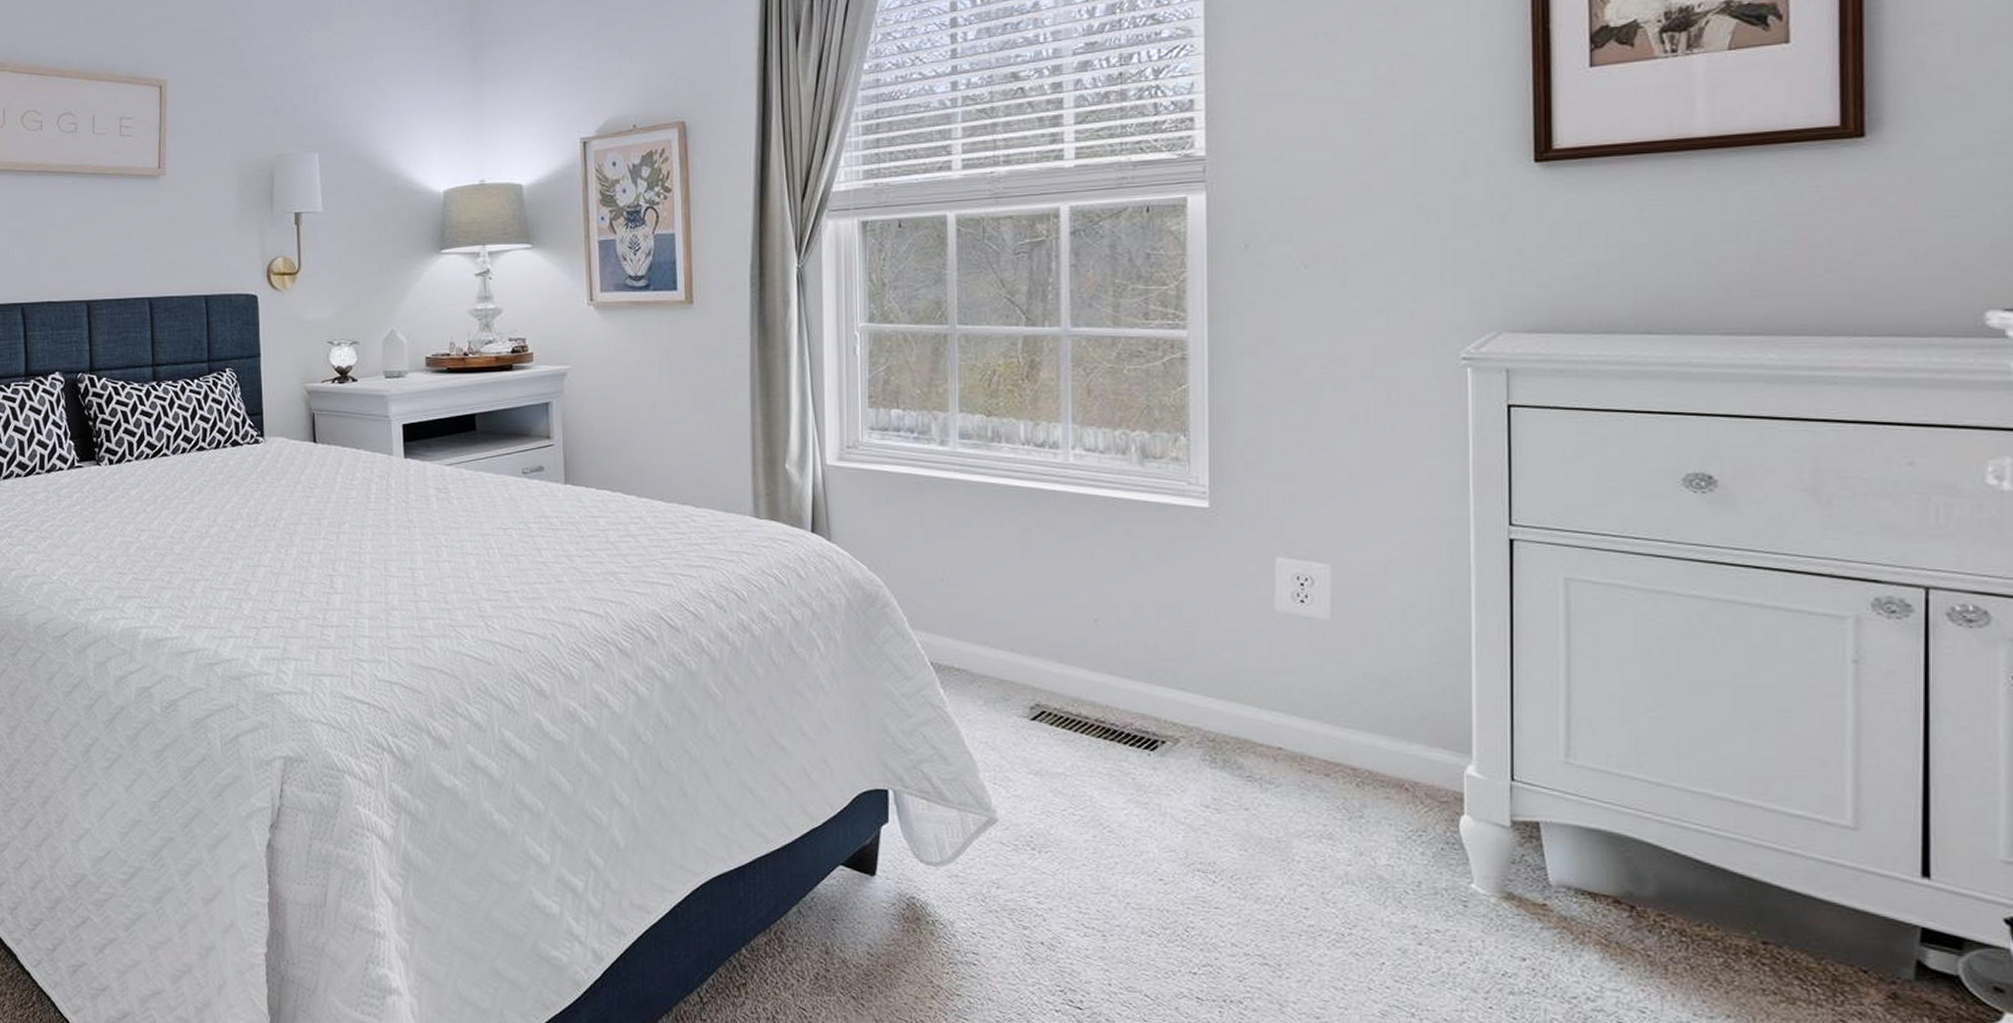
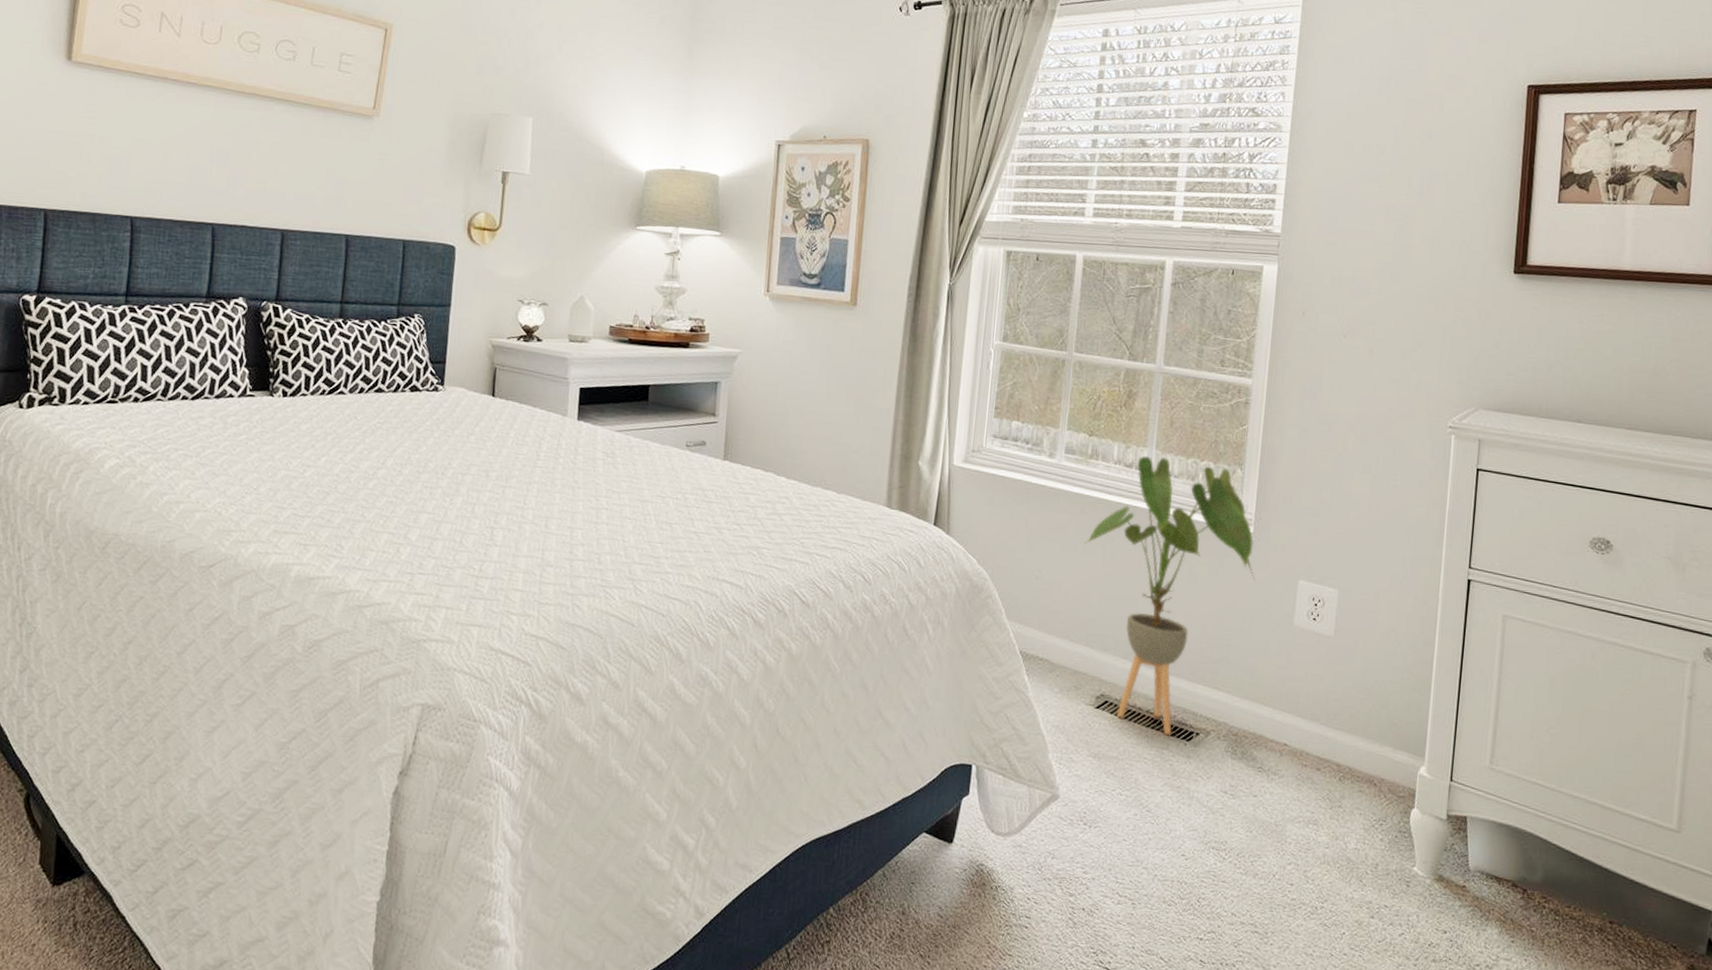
house plant: none [994,432,1217,746] -> present [1084,456,1255,736]

